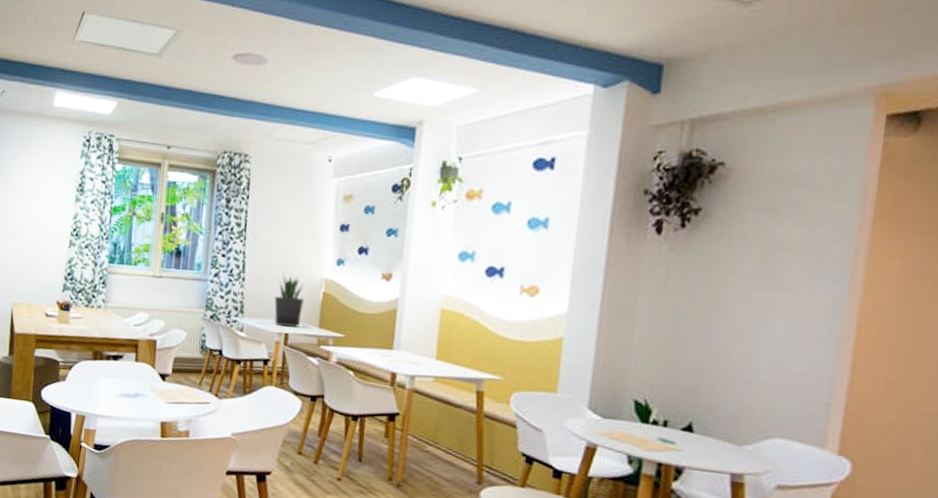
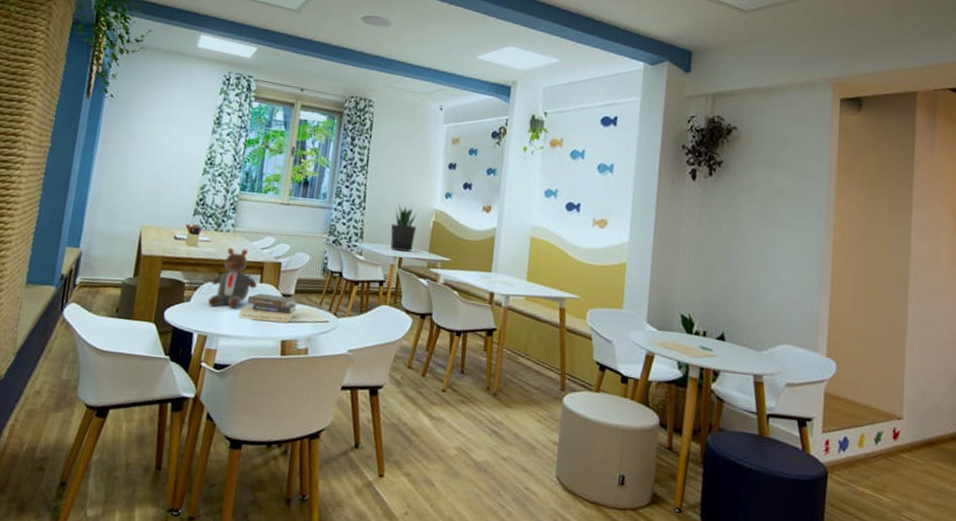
teddy bear: none [84,324,133,389] -> present [208,247,258,309]
books: none [115,373,175,404] -> present [238,293,297,323]

